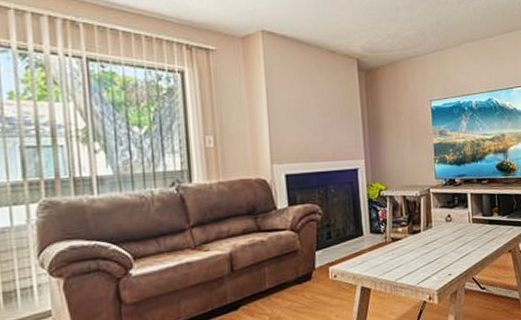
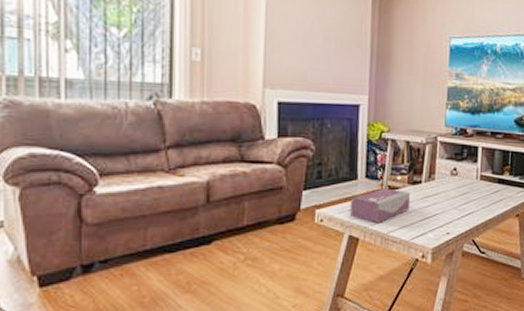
tissue box: none [358,240,413,273] -> present [349,188,411,224]

